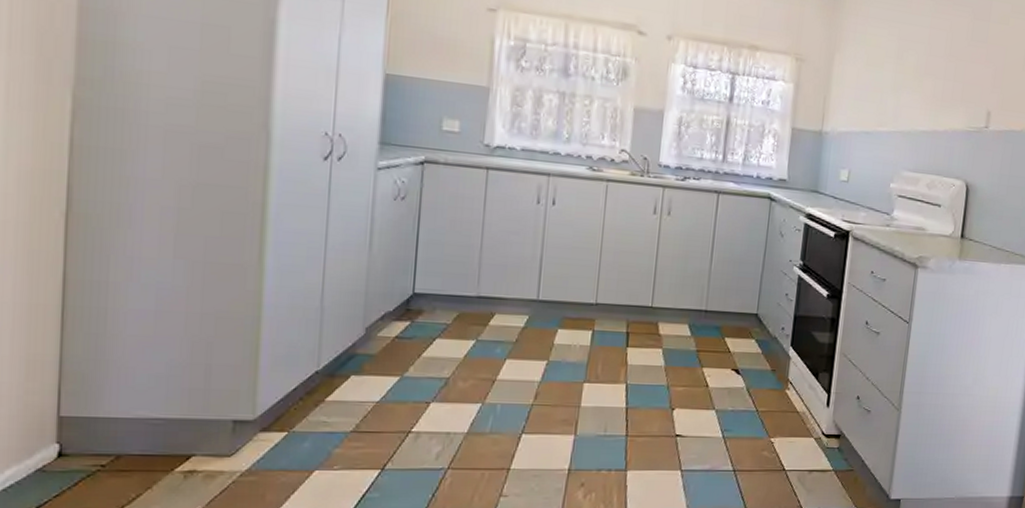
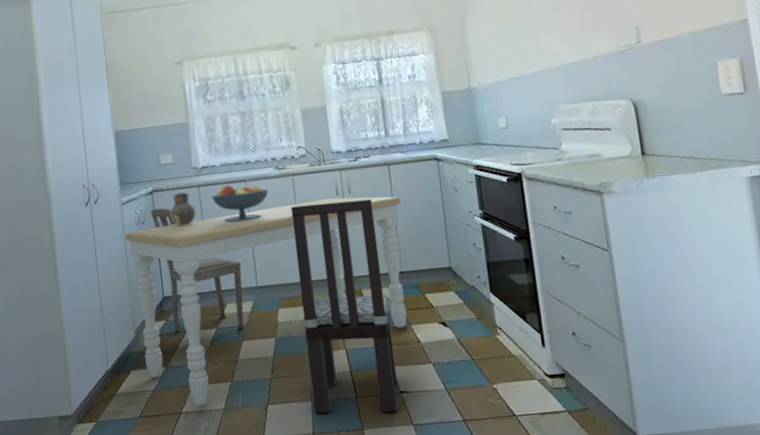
dining table: none [373,205,723,426] -> present [125,196,408,405]
dining chair: none [415,183,523,347] -> present [150,208,245,333]
ceramic pitcher: none [443,170,478,213] -> present [170,192,196,226]
fruit bowl: none [502,174,575,223] -> present [211,184,269,223]
dining chair: none [576,216,692,456] -> present [290,198,398,414]

